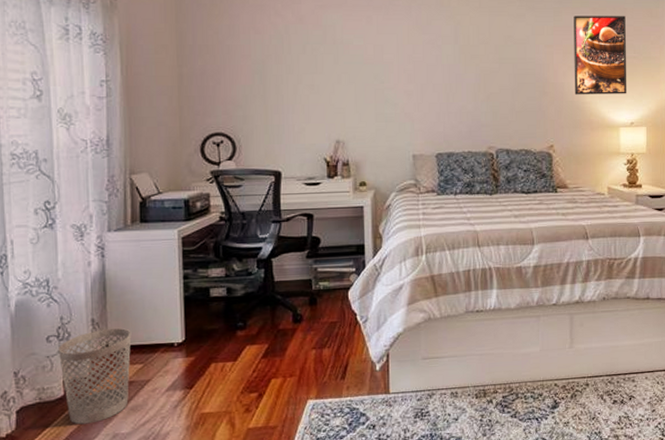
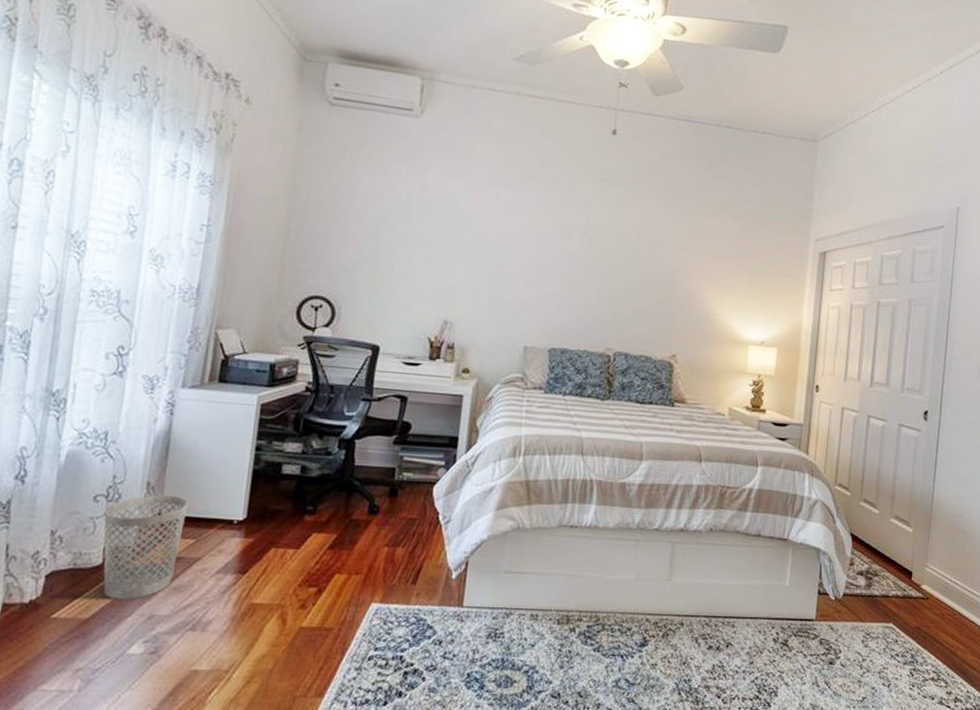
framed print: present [574,16,627,95] -> none [705,221,768,311]

